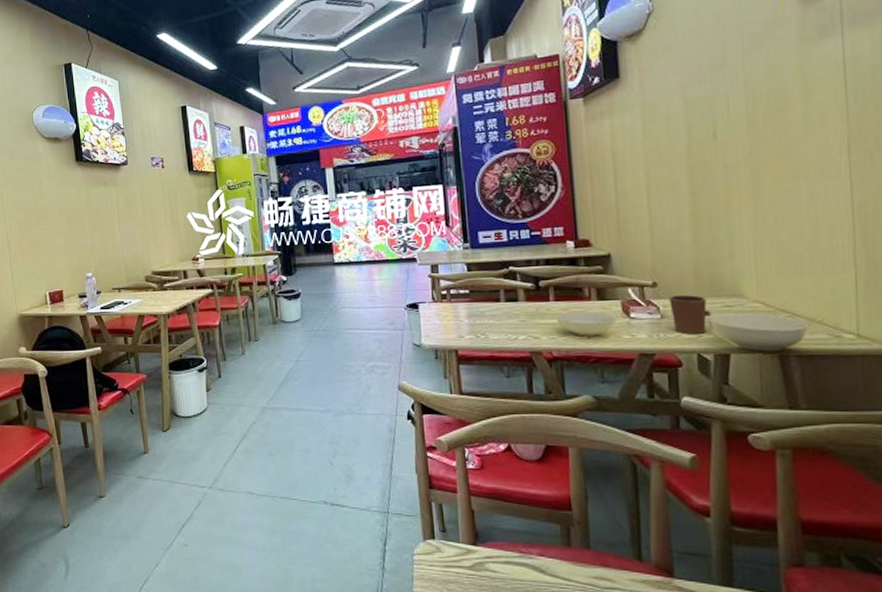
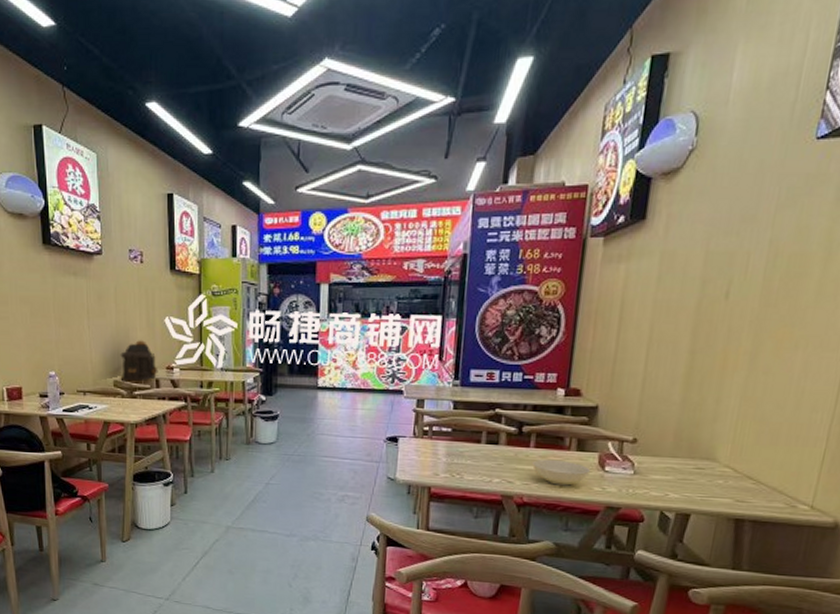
backpack: none [149,236,185,275] -> present [120,340,158,381]
cup: present [669,294,712,335] -> none [644,452,683,493]
bowl: present [706,312,808,352] -> none [676,474,769,516]

